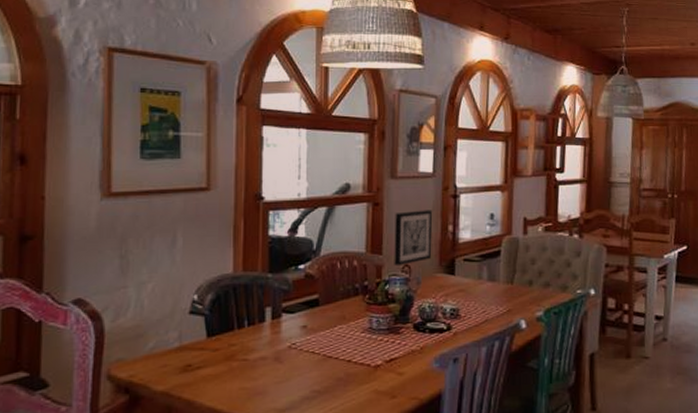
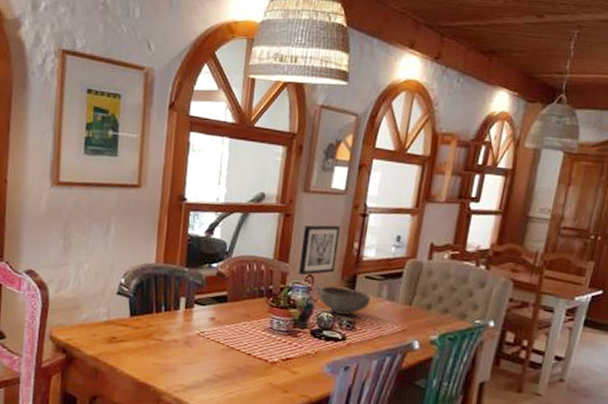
bowl: none [417,273,472,304] -> present [318,286,371,315]

